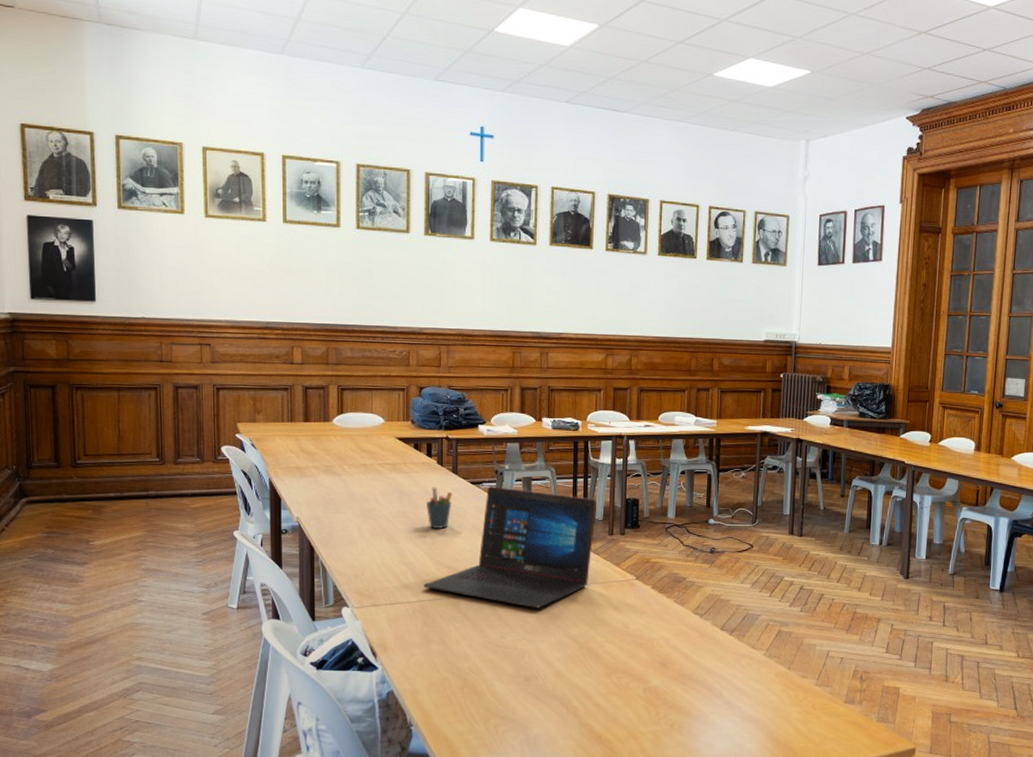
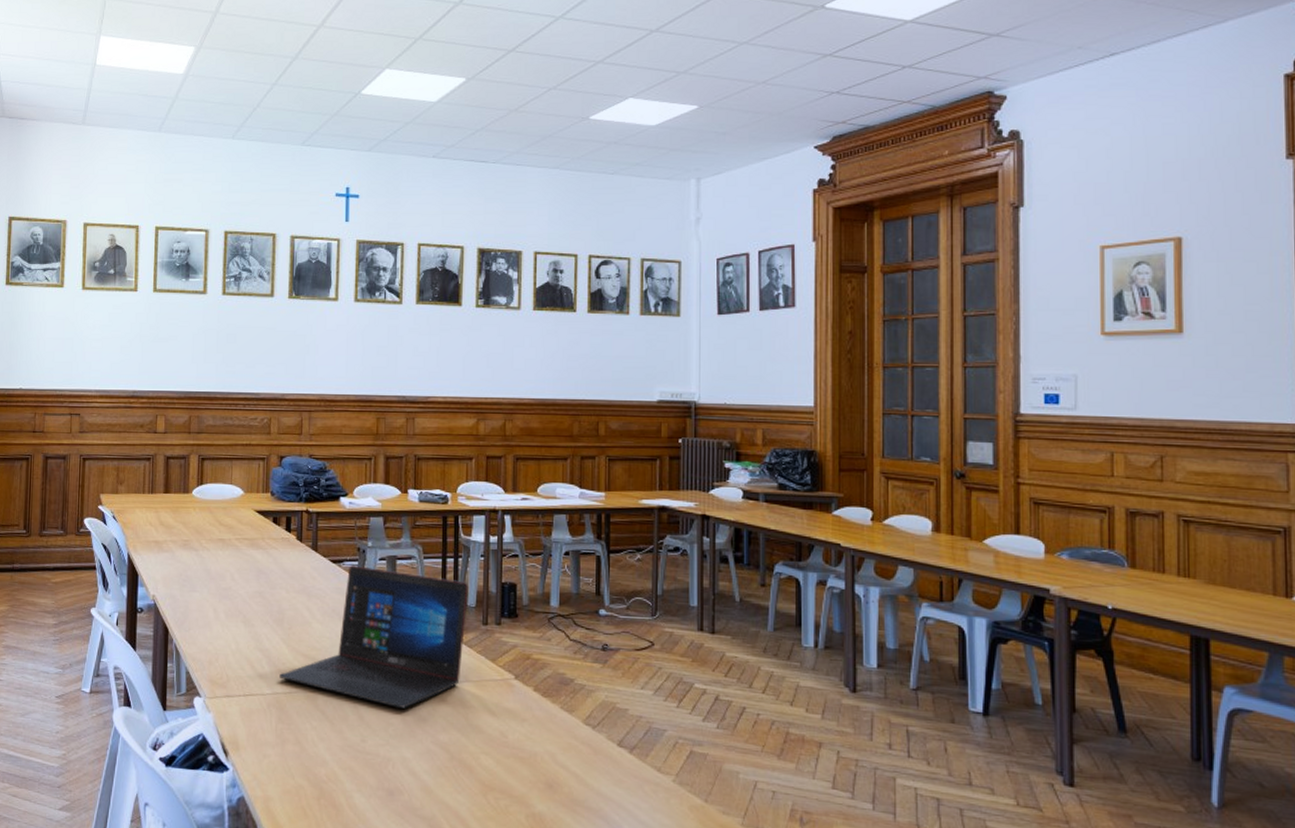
pen holder: present [427,487,452,529] -> none [284,565,311,612]

